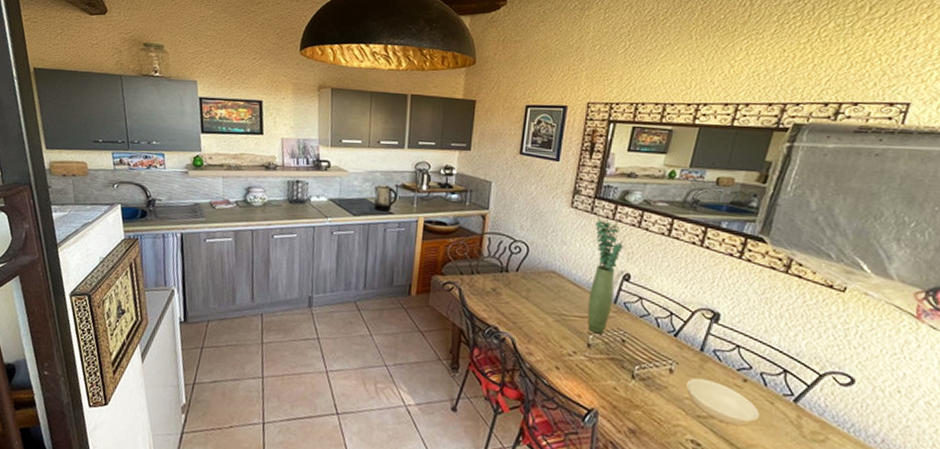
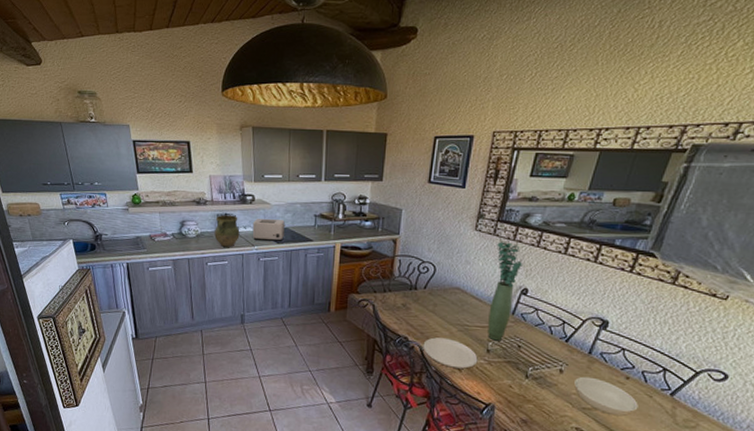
ceramic jug: none [283,182,312,218] -> present [214,215,240,247]
toaster: none [326,187,364,213] -> present [252,219,286,241]
kettle: present [374,184,397,212] -> none [295,215,316,239]
plate: none [515,328,578,366] -> present [423,337,478,369]

